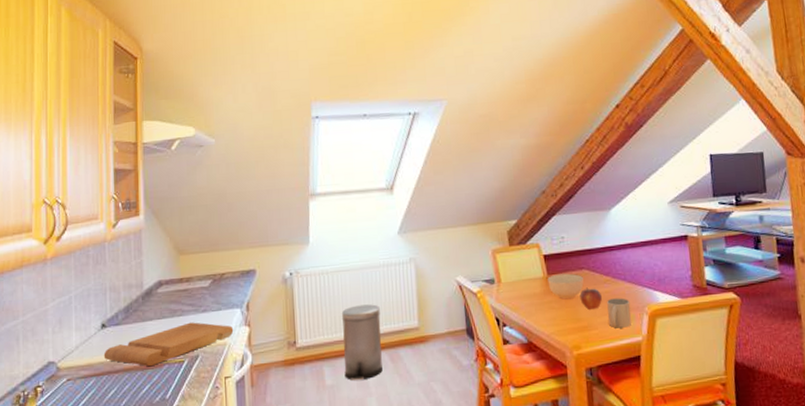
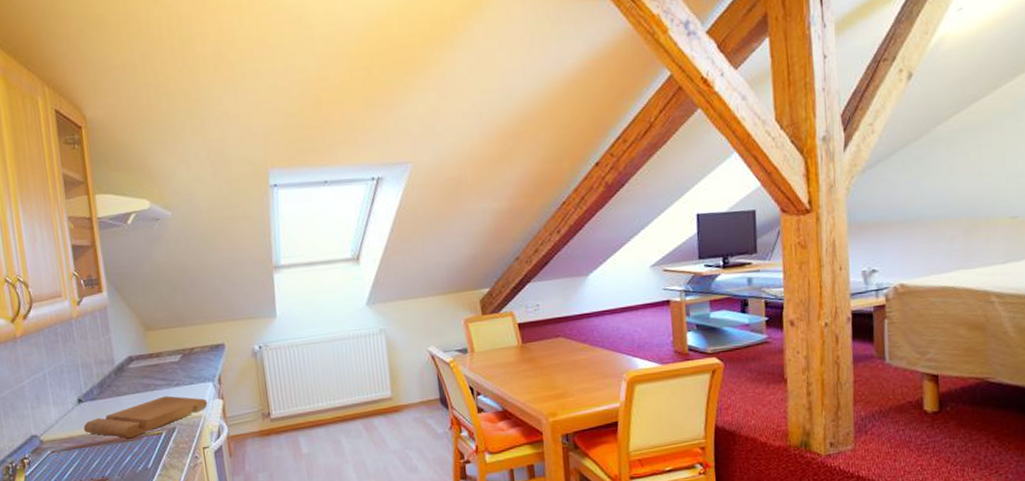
pedal bin: present [341,304,383,381] -> none [313,375,358,450]
bowl: present [547,273,584,300] -> none [522,341,560,368]
fruit: present [579,287,603,311] -> none [555,355,580,378]
mug: present [606,298,632,329] -> none [583,365,610,395]

